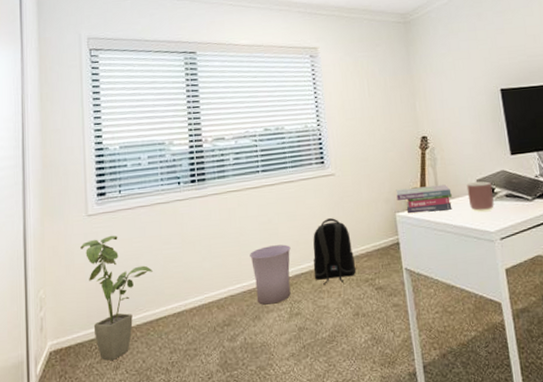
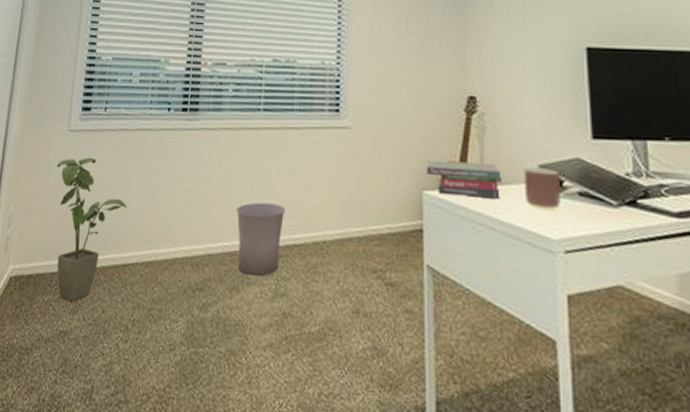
backpack: present [313,218,356,285] -> none [309,182,363,267]

